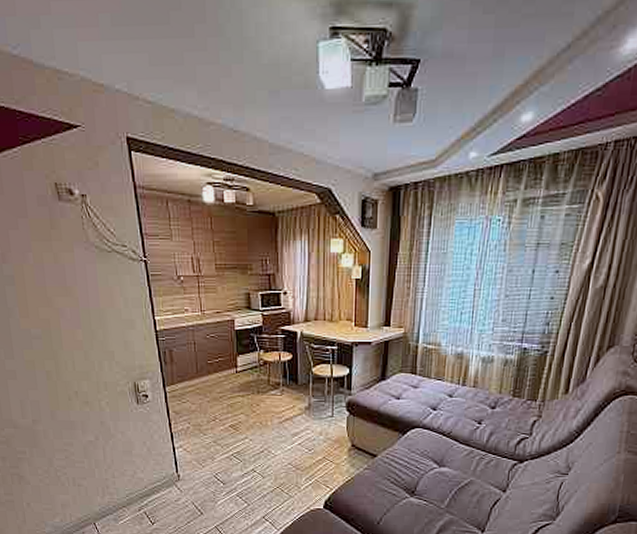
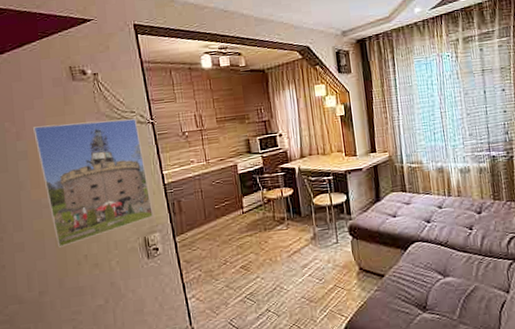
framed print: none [17,250,145,381] -> present [32,118,154,248]

